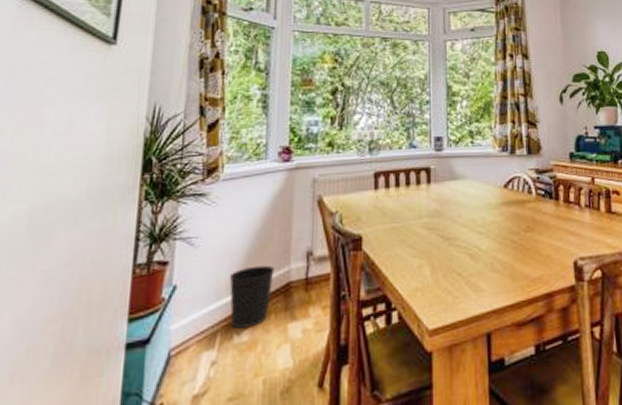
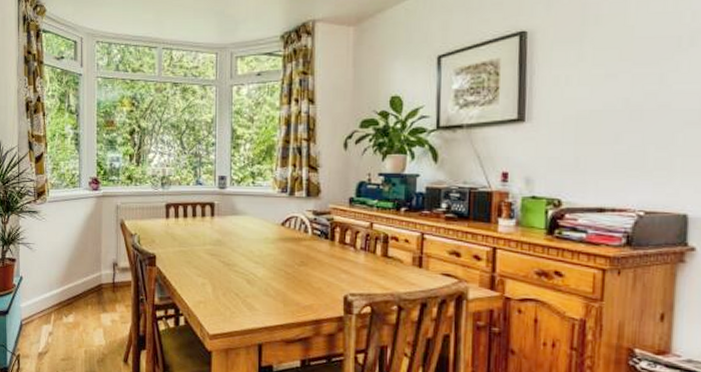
wastebasket: present [229,265,275,329] -> none [57,269,90,313]

